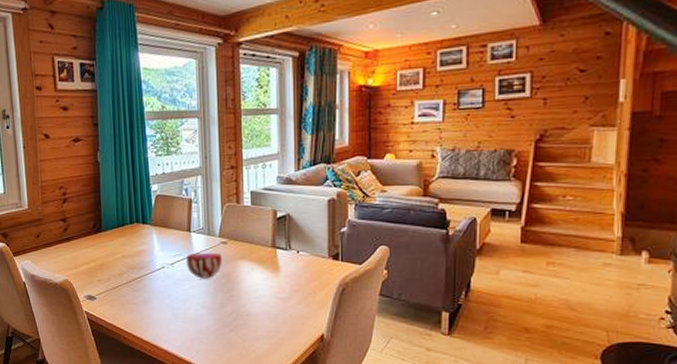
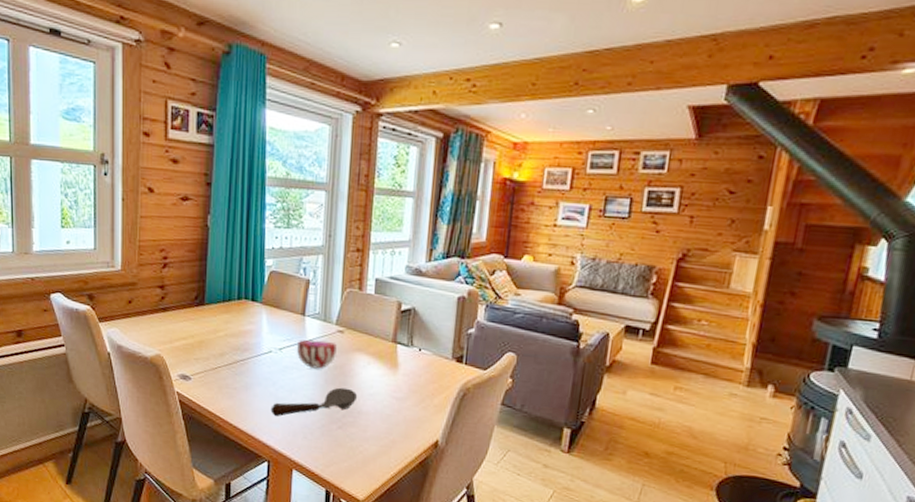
spoon: none [168,293,246,326] -> present [270,387,358,417]

